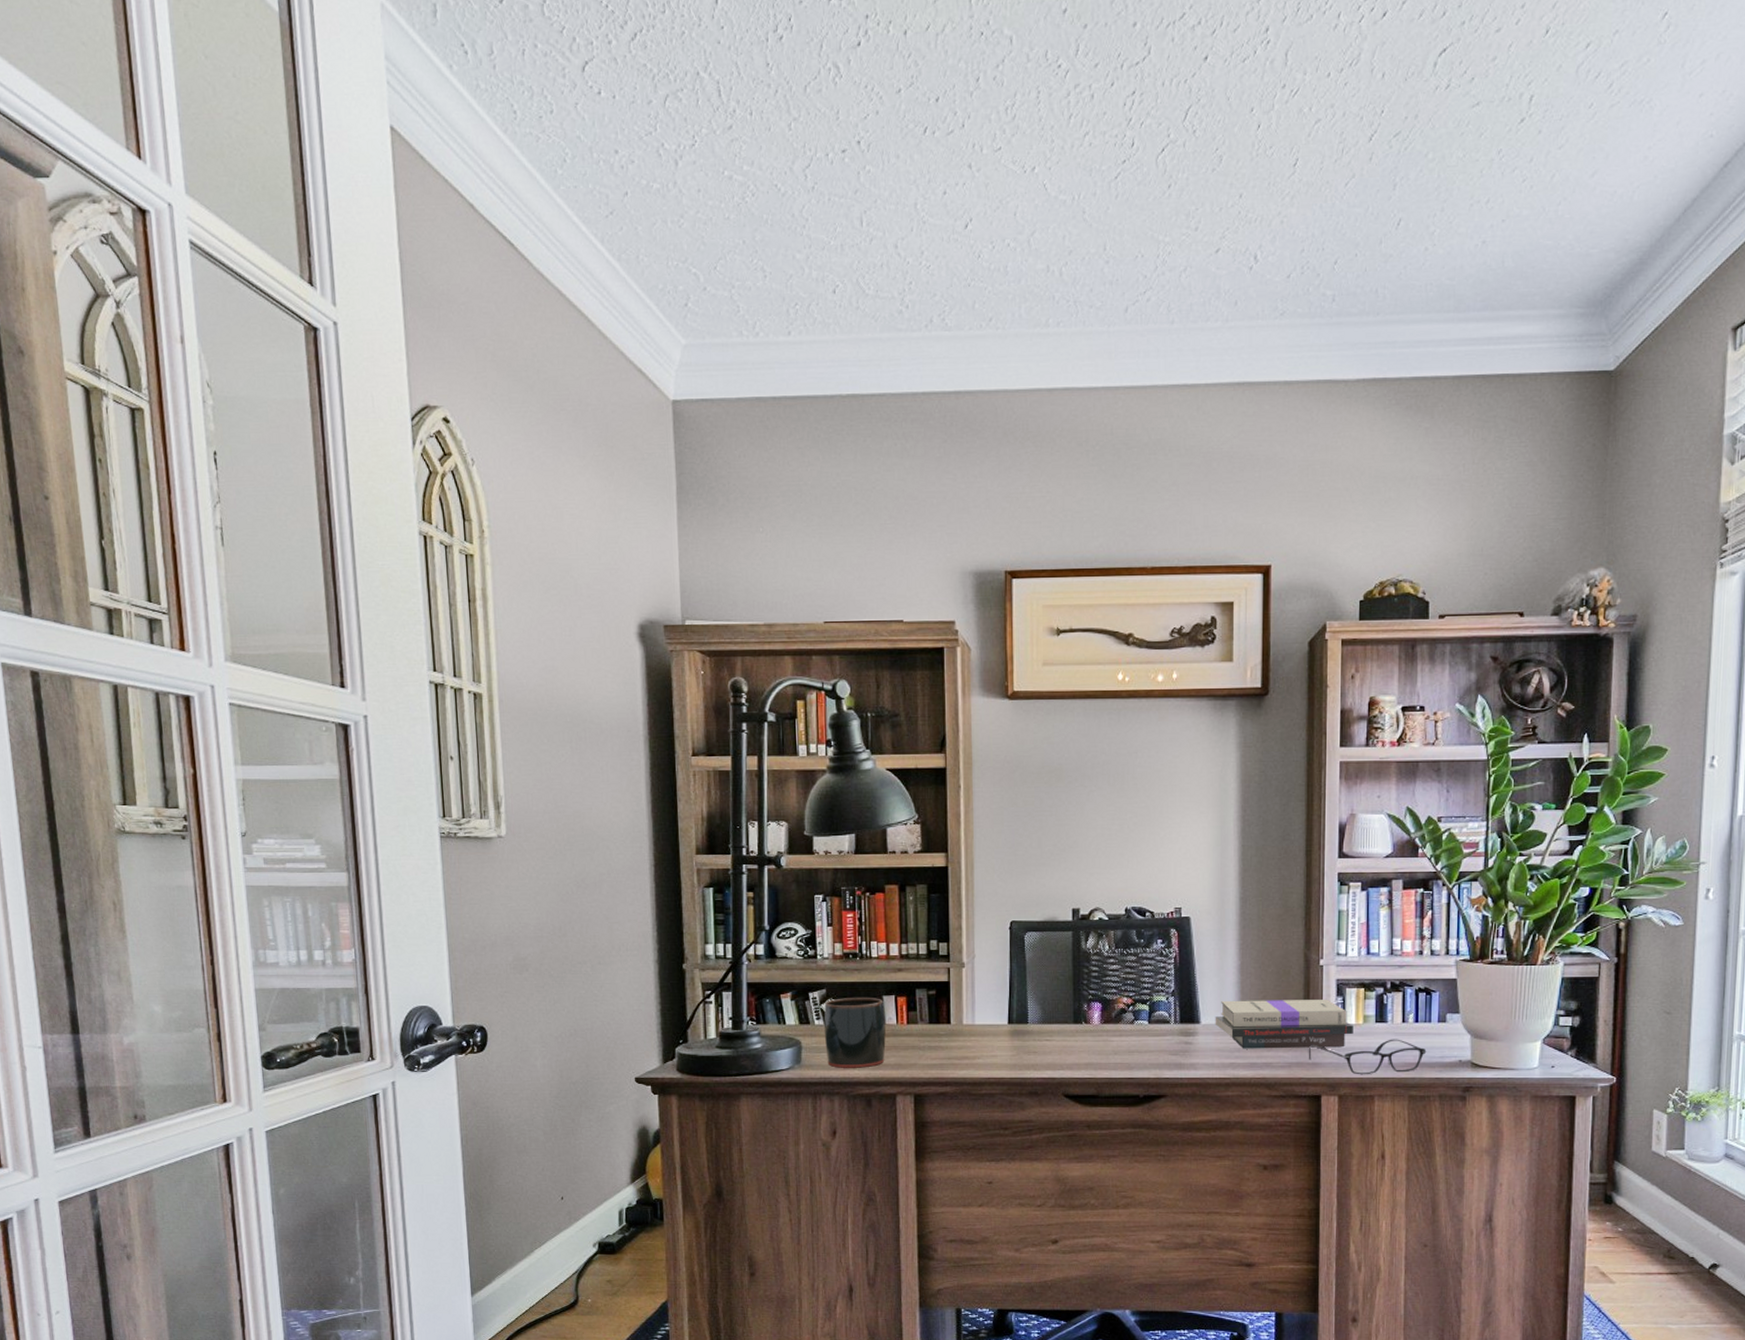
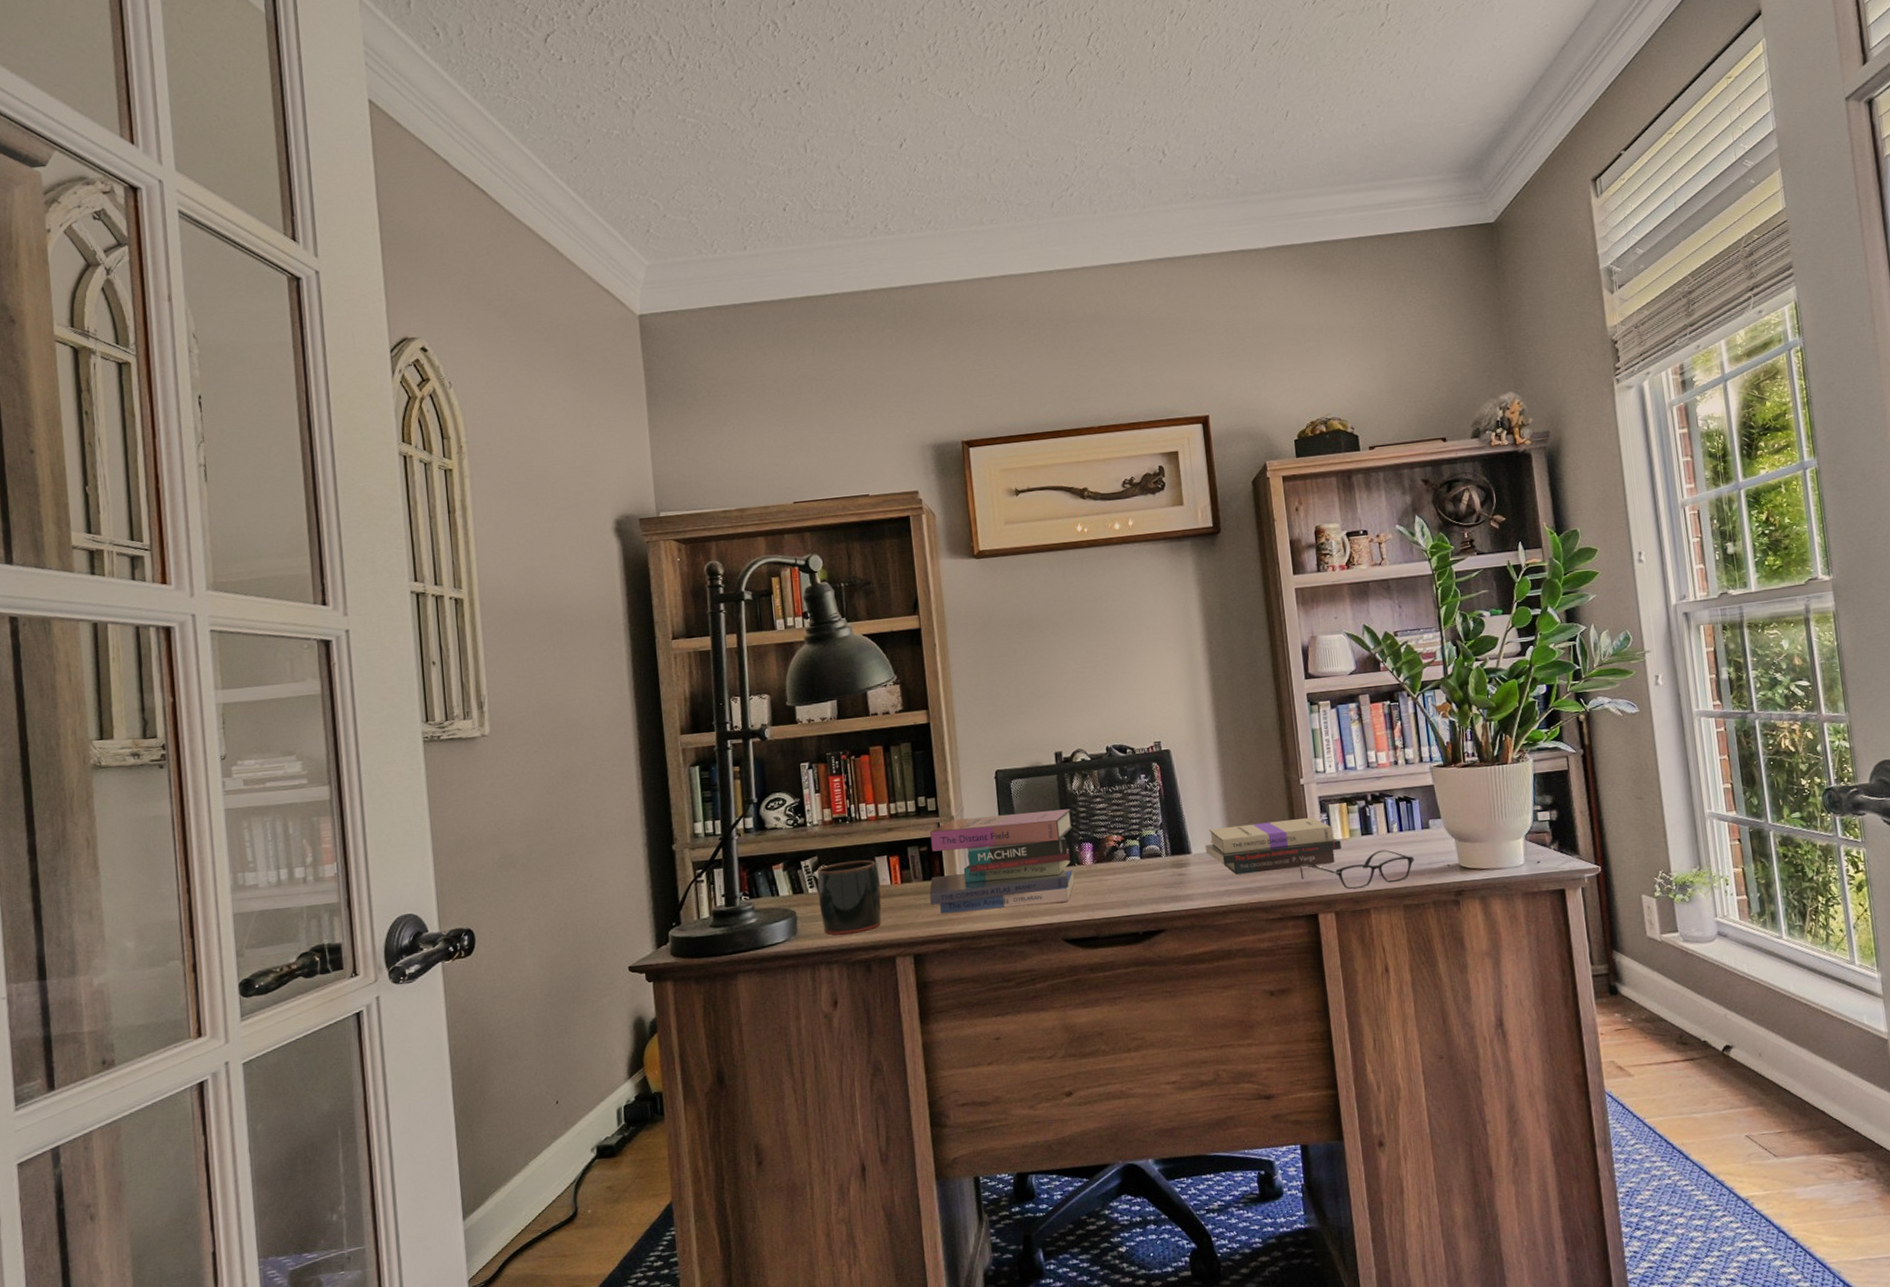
books: none [934,966,1084,1058] -> present [929,809,1075,914]

